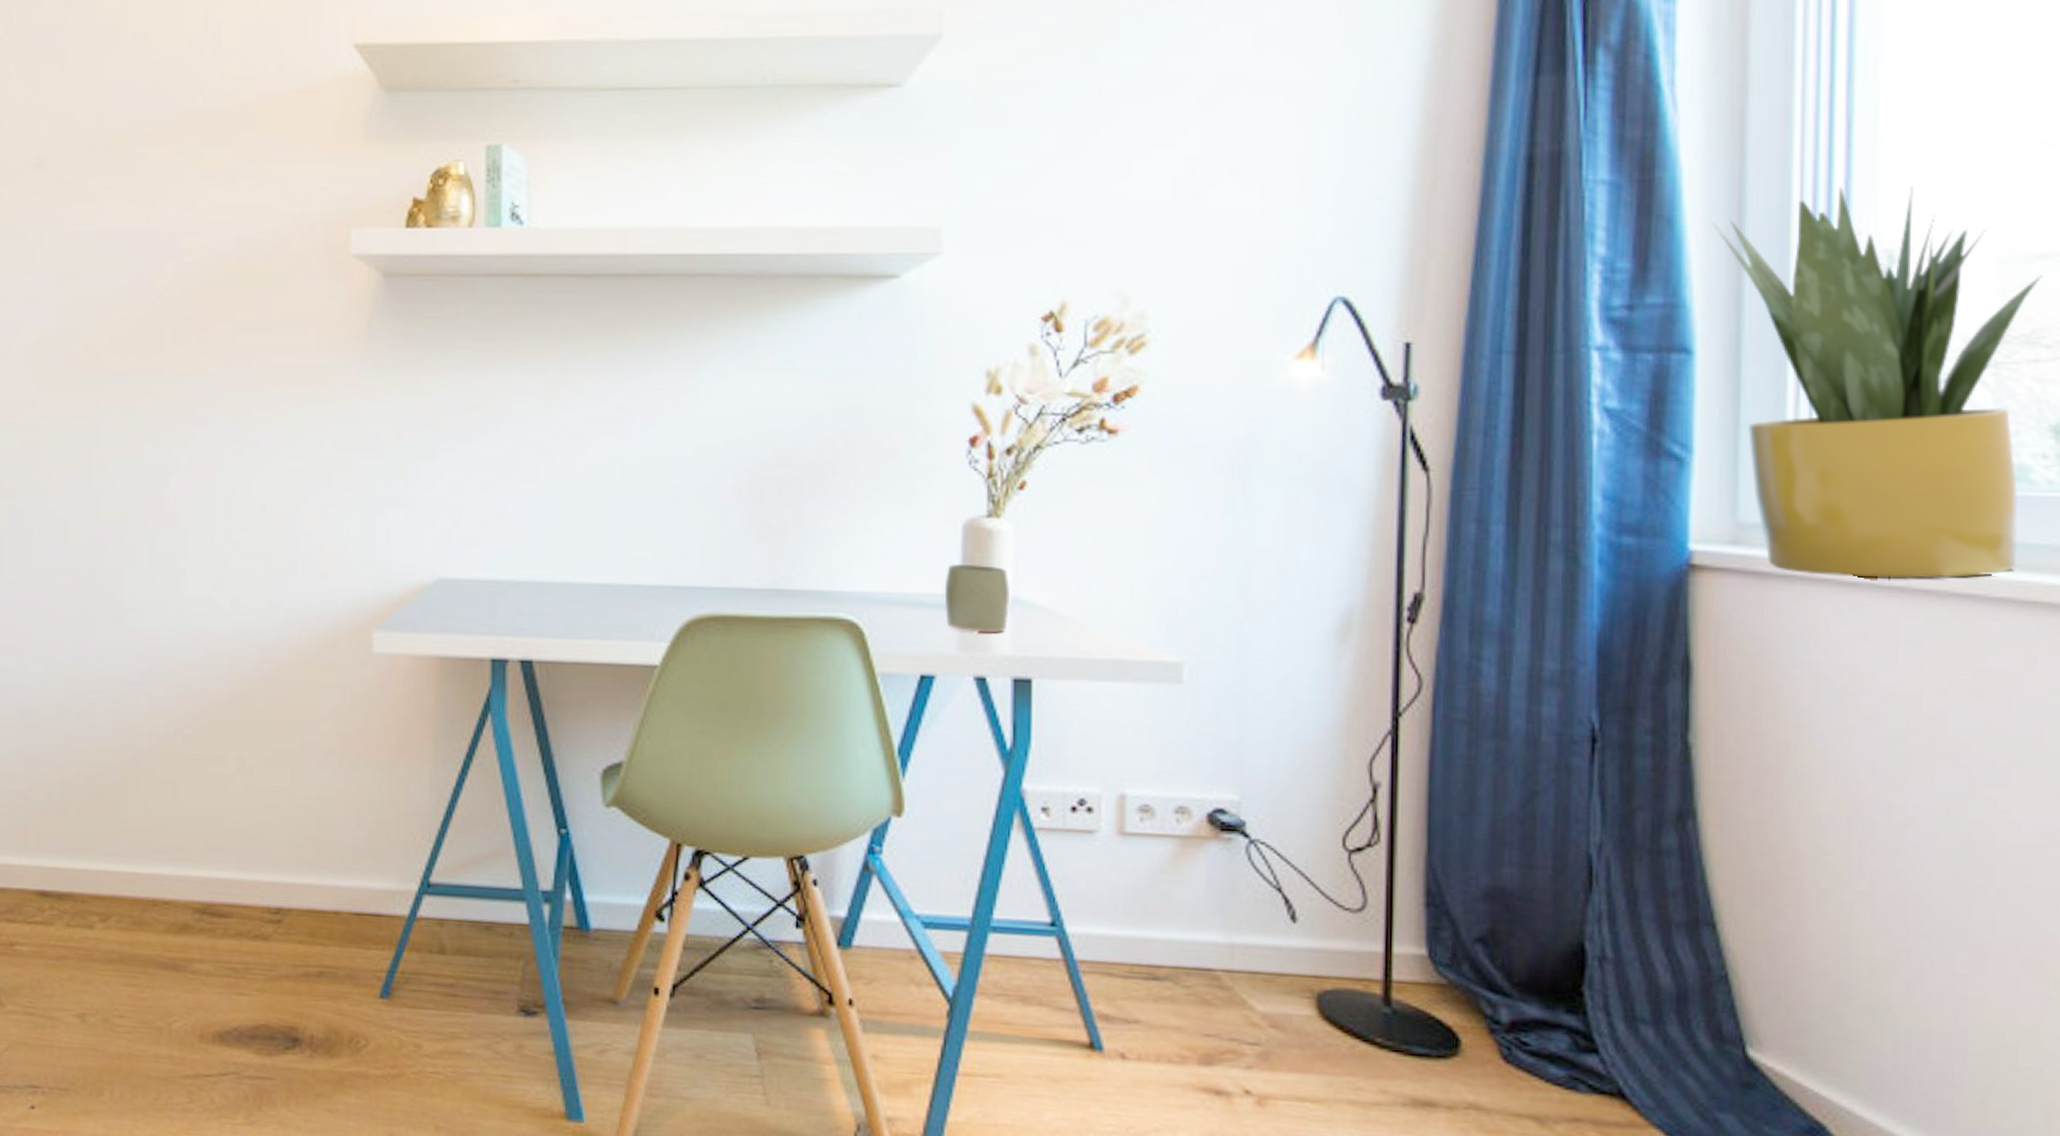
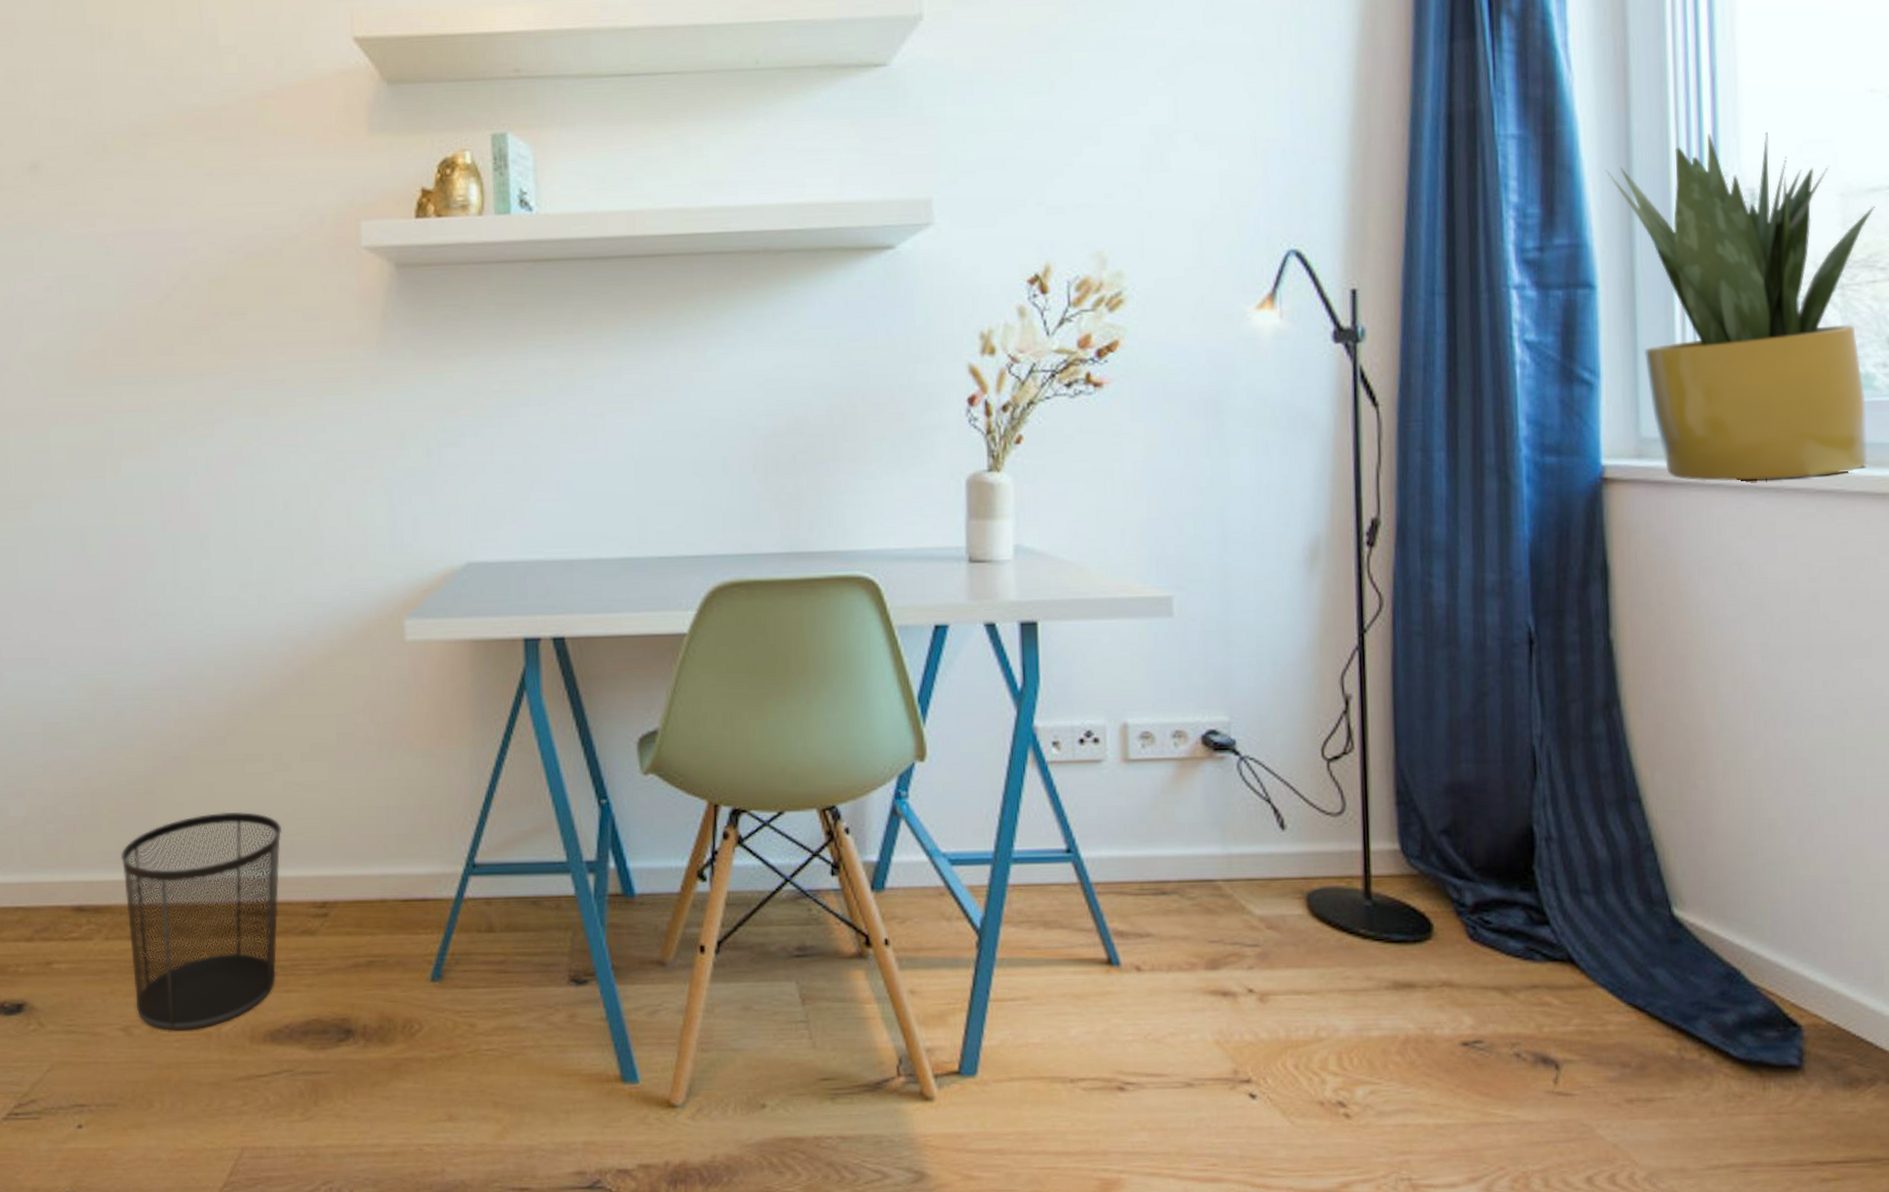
waste bin: none [85,810,242,1024] -> present [121,811,282,1031]
mug: present [944,563,1011,633] -> none [952,516,1013,581]

